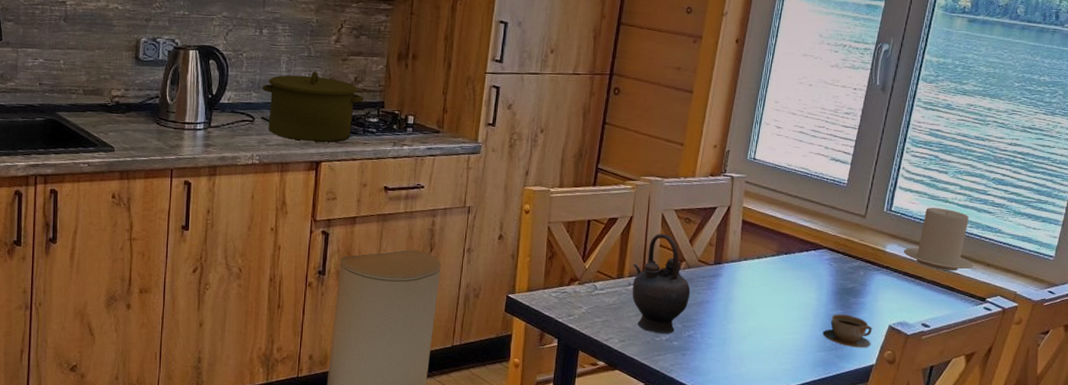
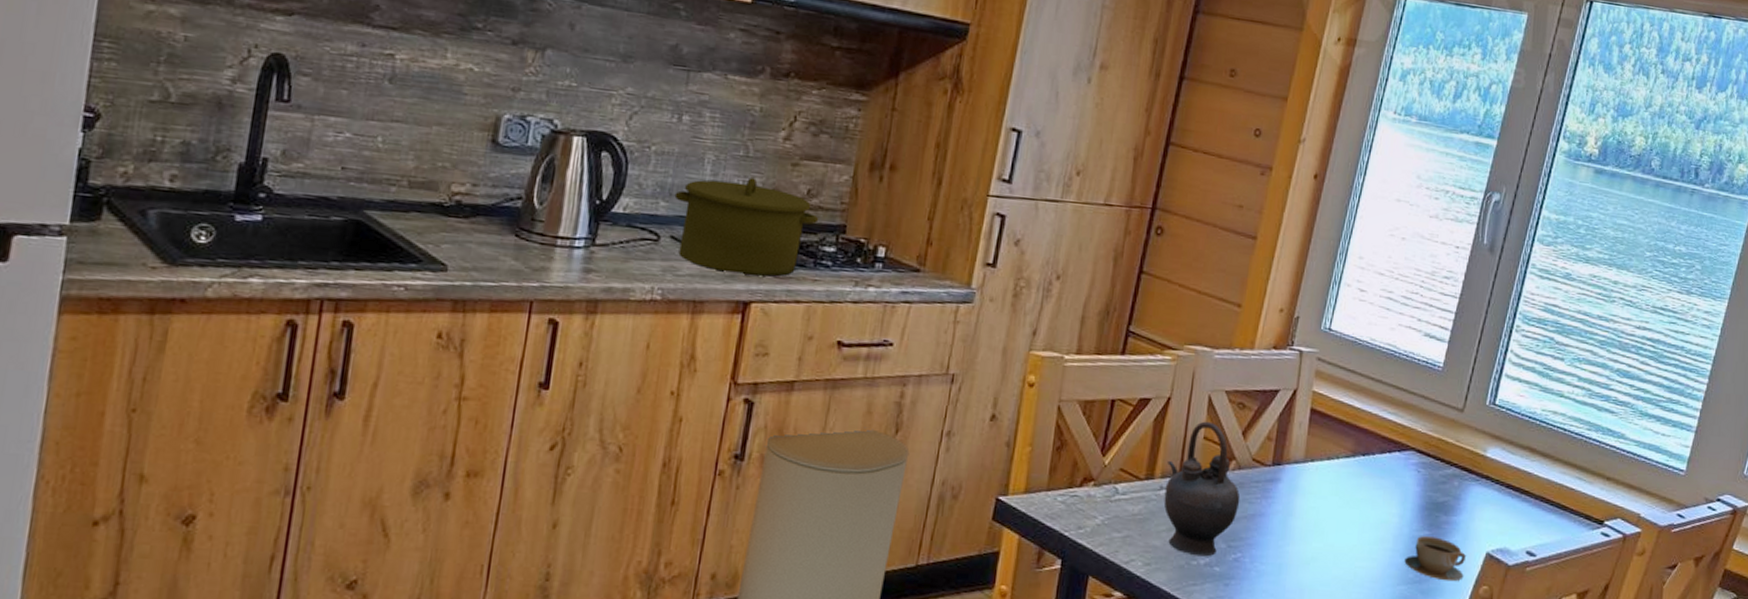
candle: present [903,208,974,271] -> none [1507,402,1591,485]

